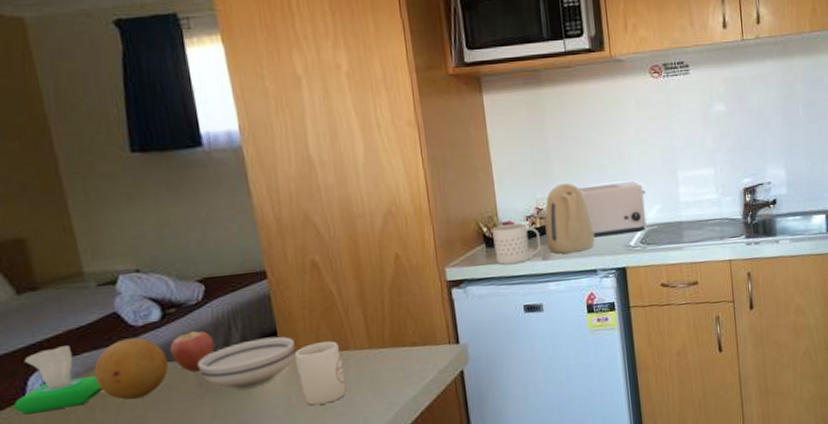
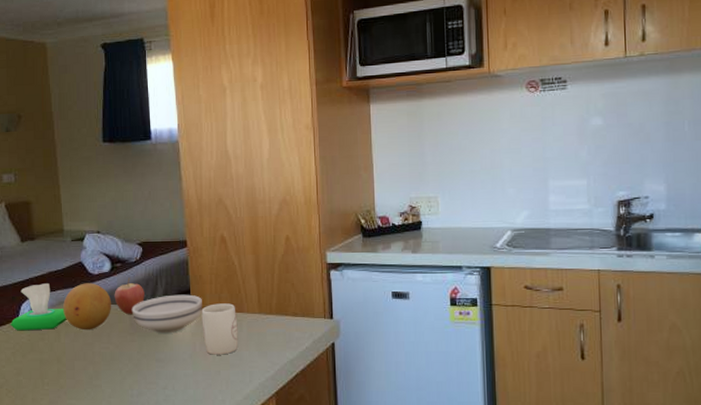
mug: present [492,223,541,265] -> none [369,218,411,255]
kettle: present [544,183,595,254] -> none [416,185,462,249]
toaster: present [578,181,646,238] -> none [450,188,515,237]

